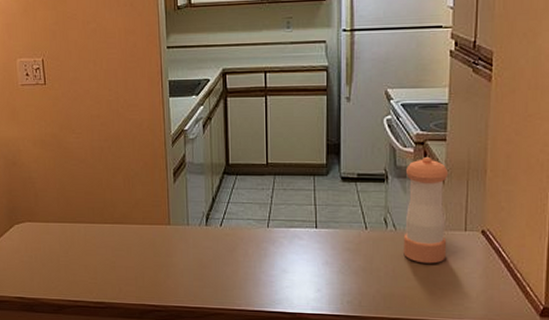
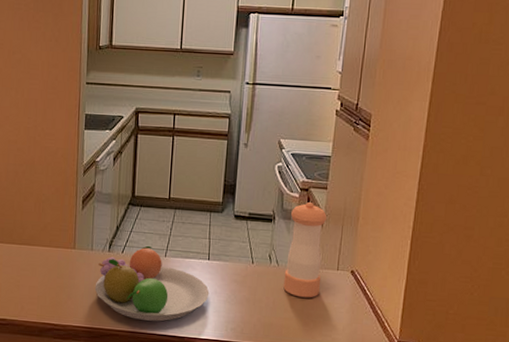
fruit bowl: none [194,216,320,297] -> present [94,245,210,322]

